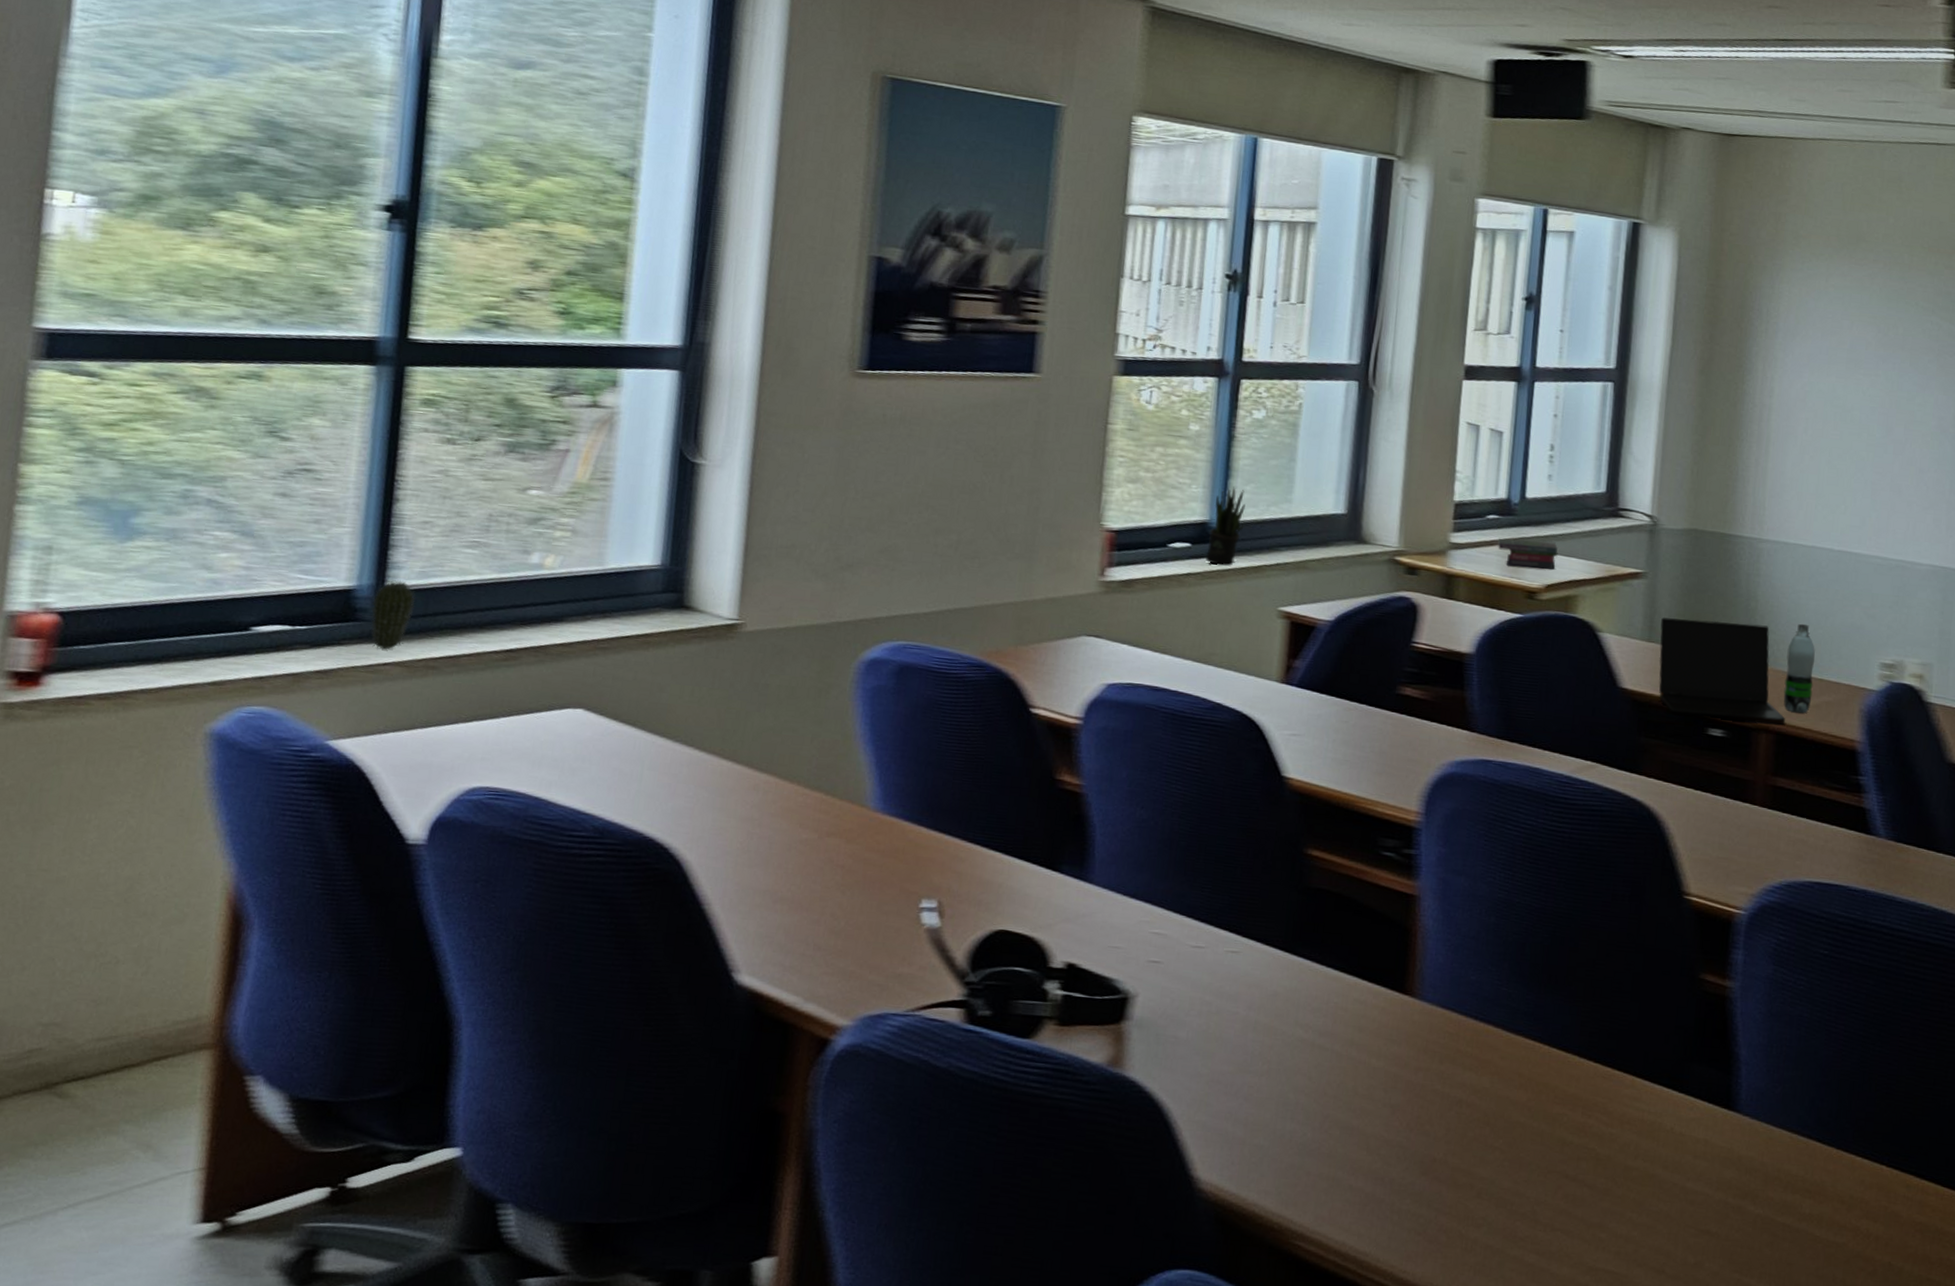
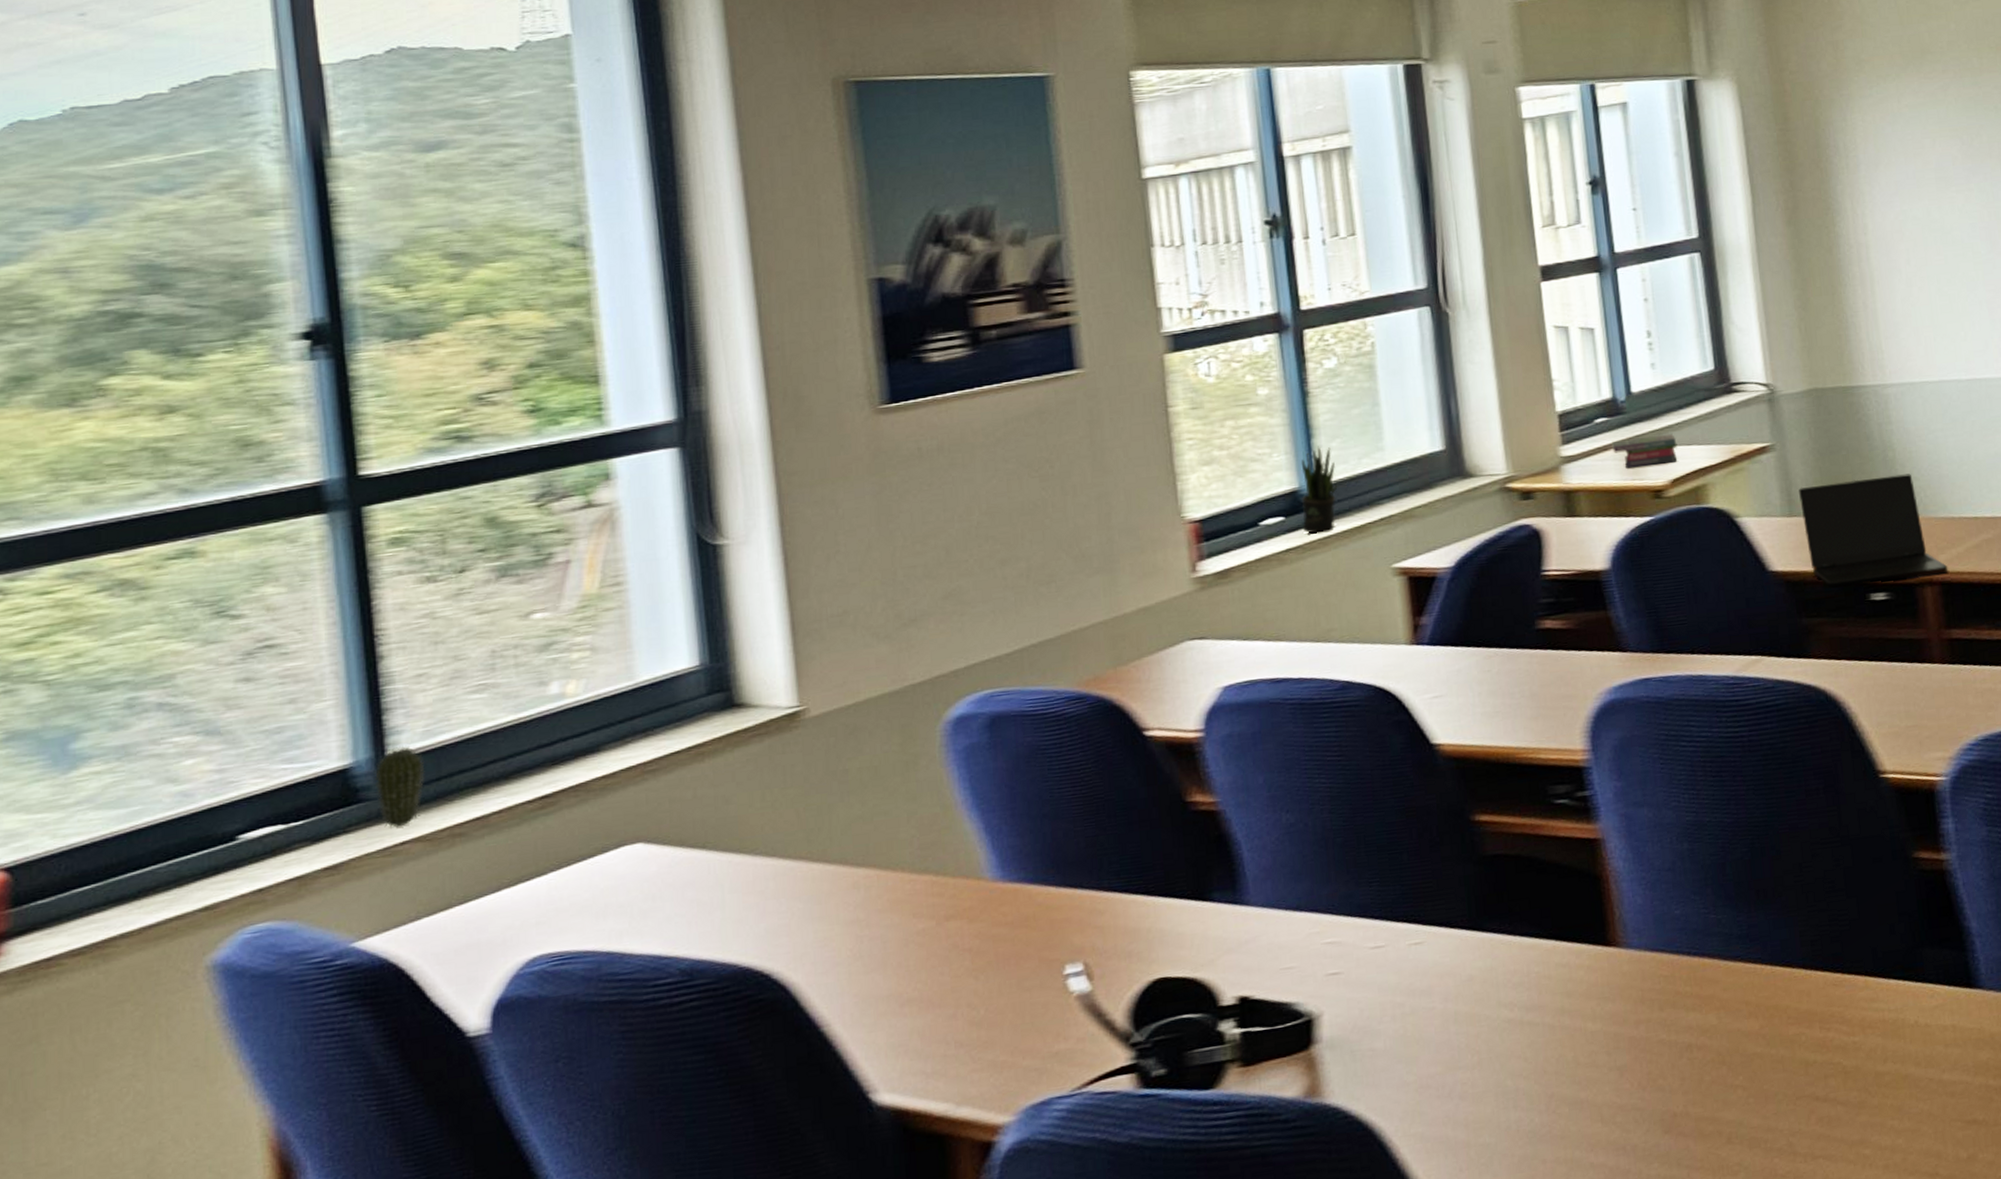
bottle: present [1783,623,1815,713] -> none [1935,463,1971,558]

